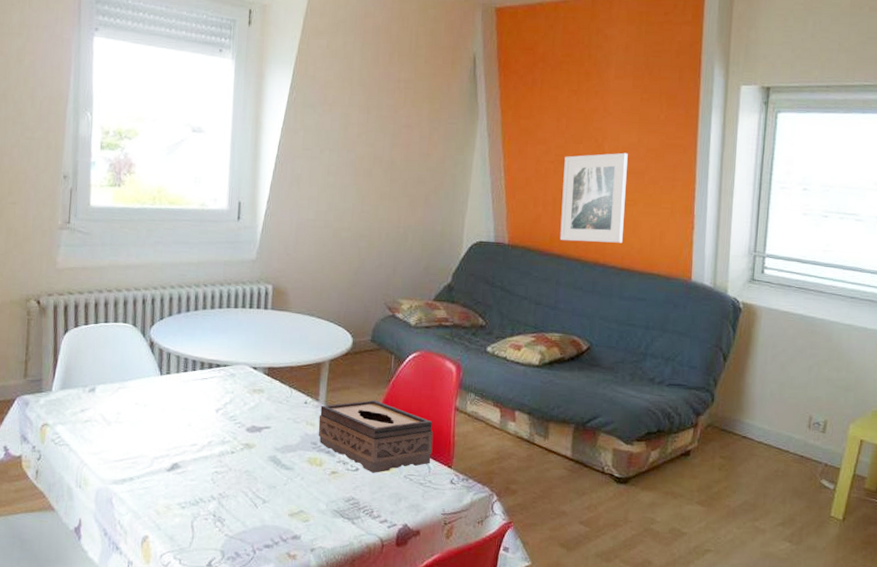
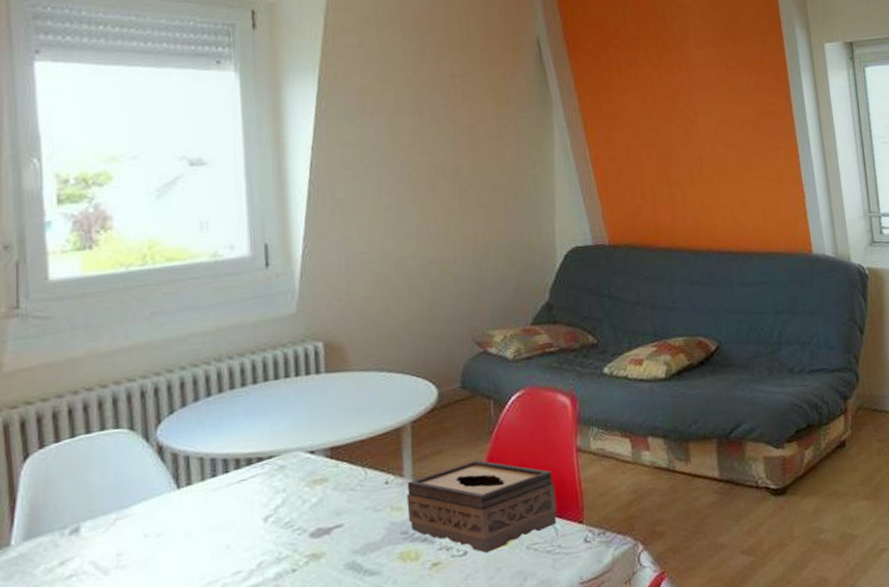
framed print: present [560,152,628,243] -> none [656,126,734,232]

